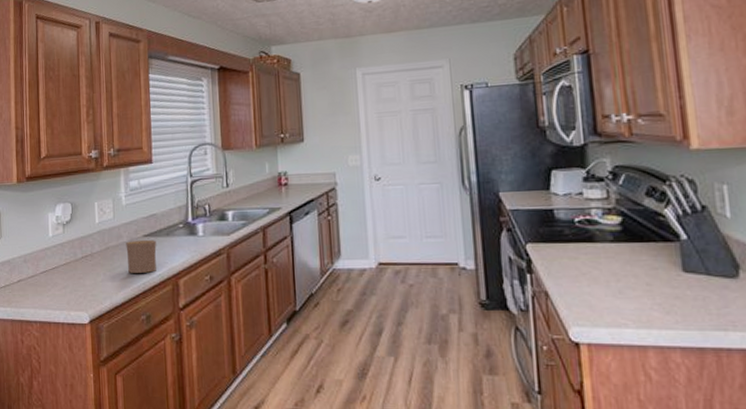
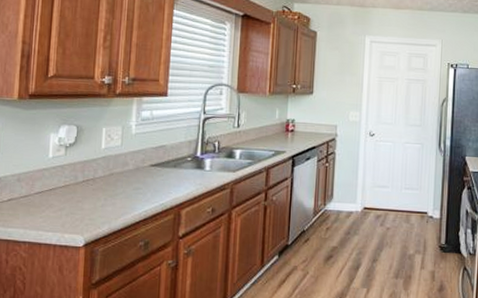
cup: present [126,240,157,273] -> none [131,169,163,201]

